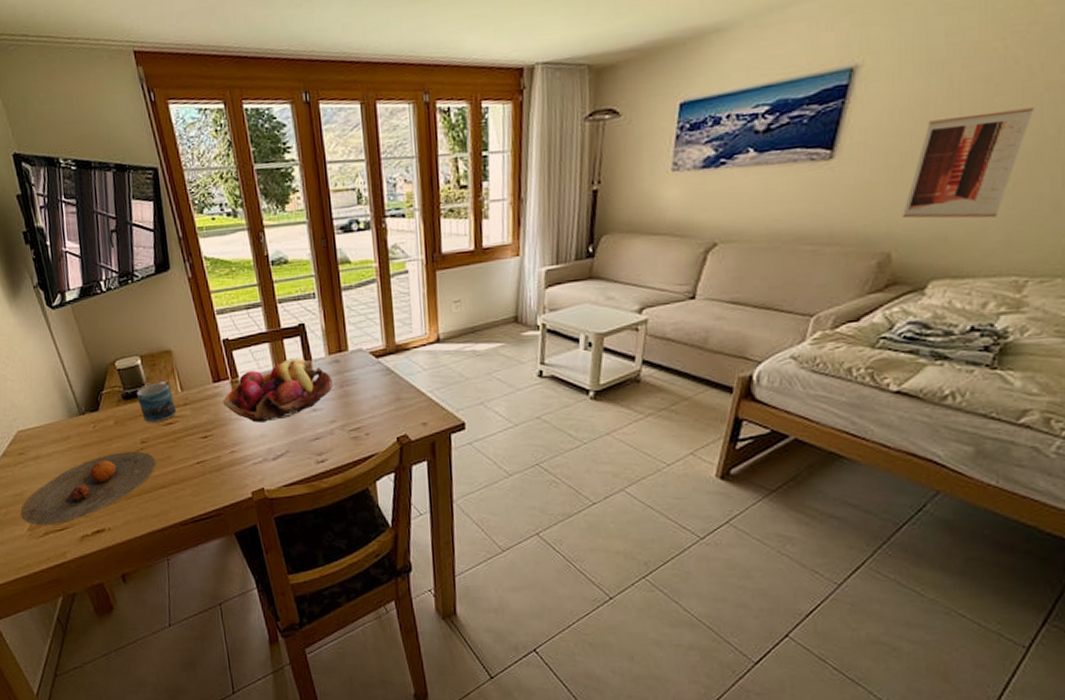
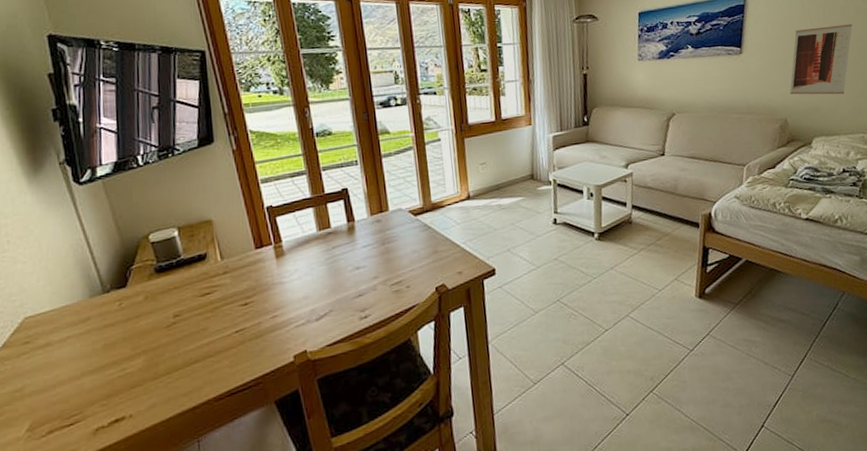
plate: present [20,451,156,526] -> none [19,326,190,424]
mug: present [137,381,176,423] -> none [172,251,214,295]
fruit basket: present [223,358,333,423] -> none [265,220,375,285]

